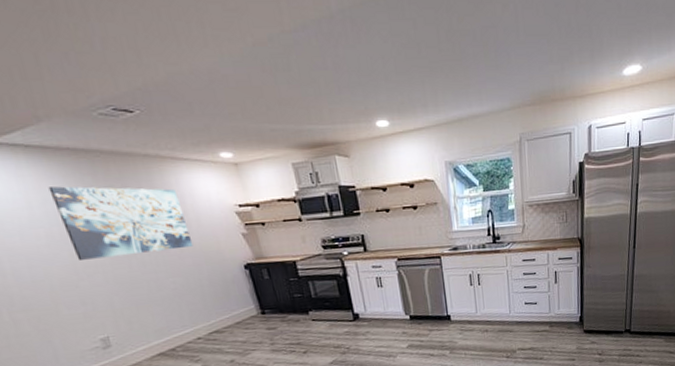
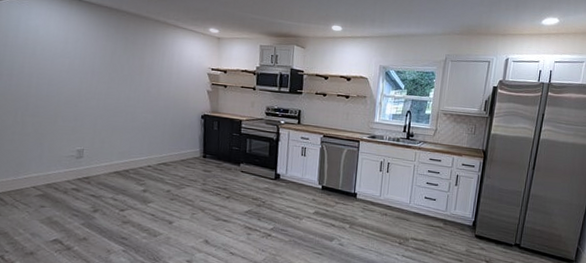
wall art: present [48,186,194,260] -> none [83,31,170,93]

